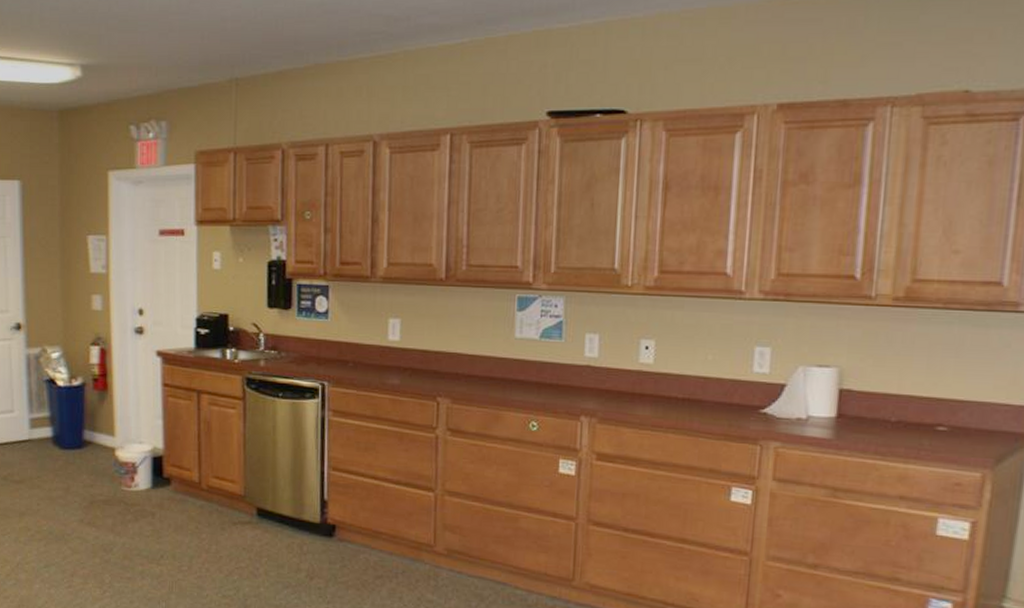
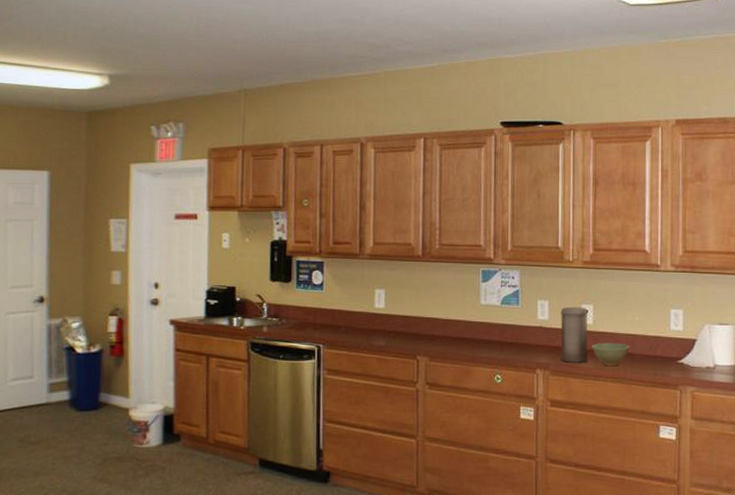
canister: none [612,341,648,410] -> present [560,306,589,363]
bowl: none [650,385,698,415] -> present [591,342,629,367]

